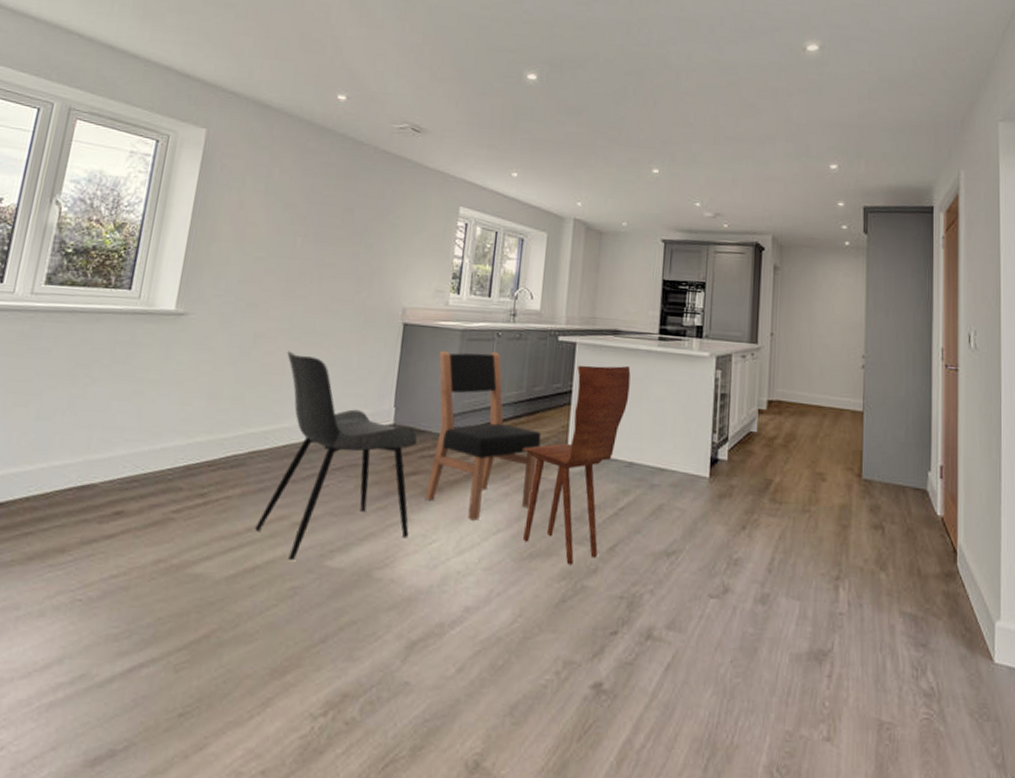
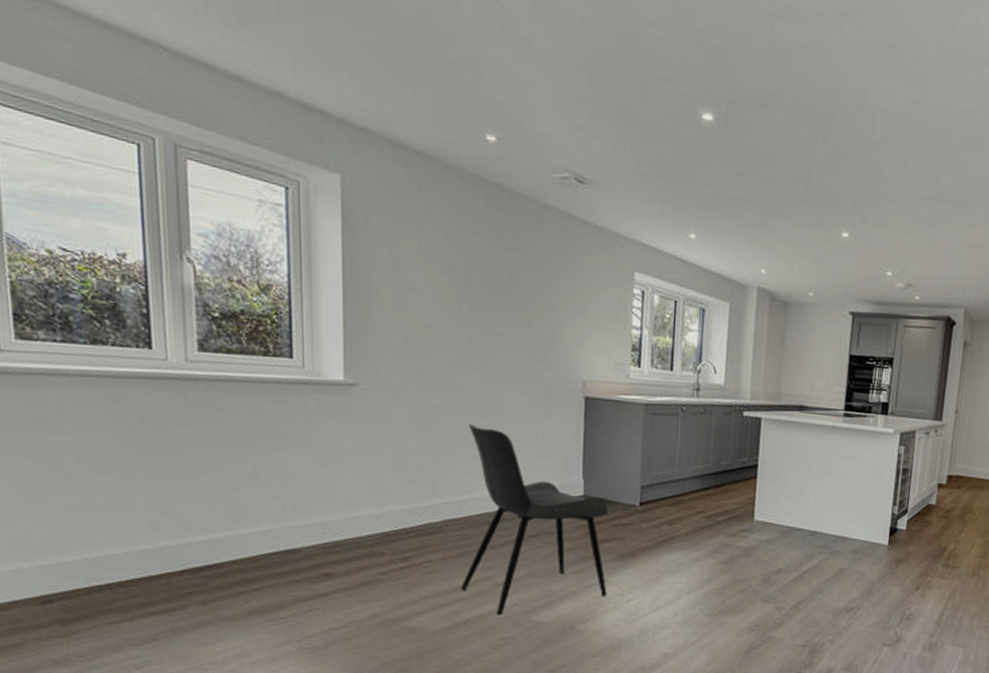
dining chair: present [425,350,542,521] -> none [620,424,729,582]
dining chair: present [522,365,631,565] -> none [711,440,816,619]

